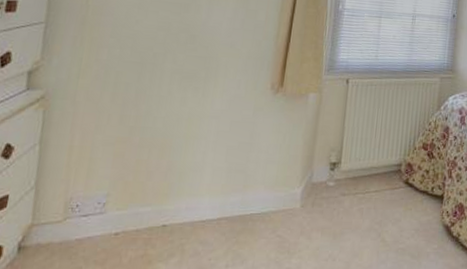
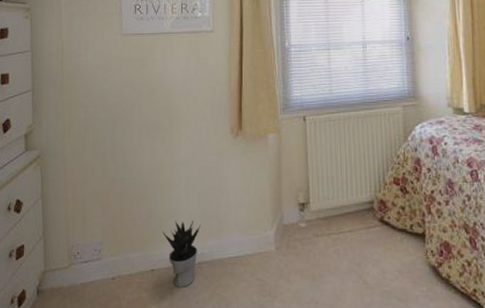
potted plant: none [181,175,226,244] -> present [162,221,202,287]

